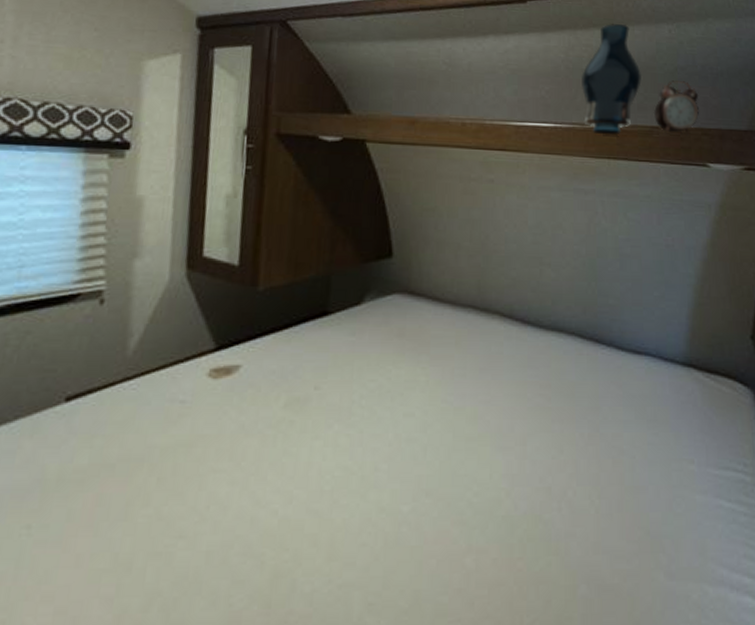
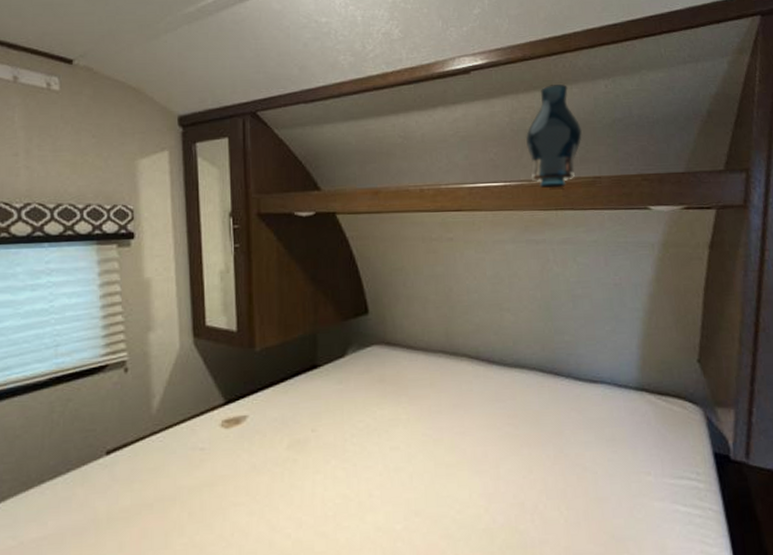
alarm clock: present [653,80,699,135] -> none [595,132,638,182]

